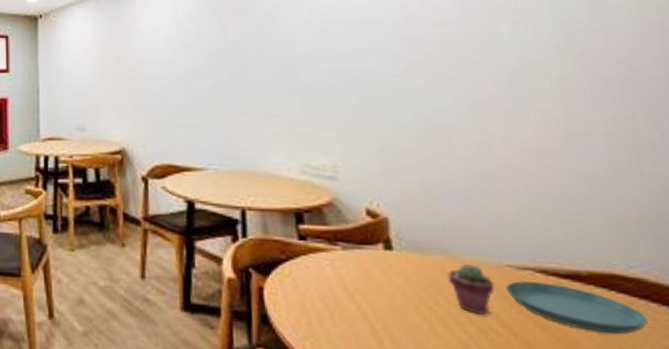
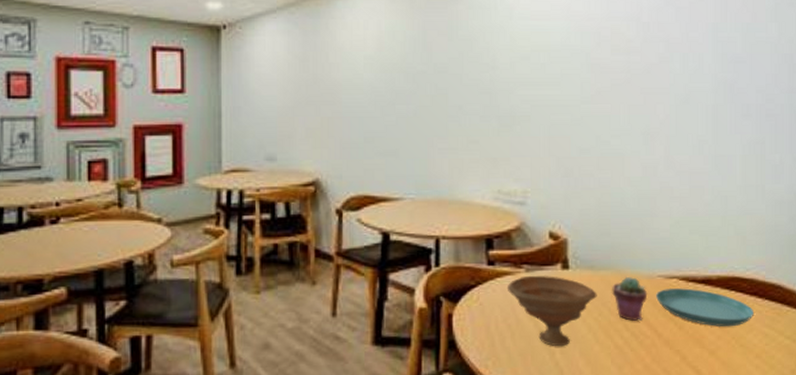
bowl: none [321,253,430,335] -> present [506,275,597,347]

